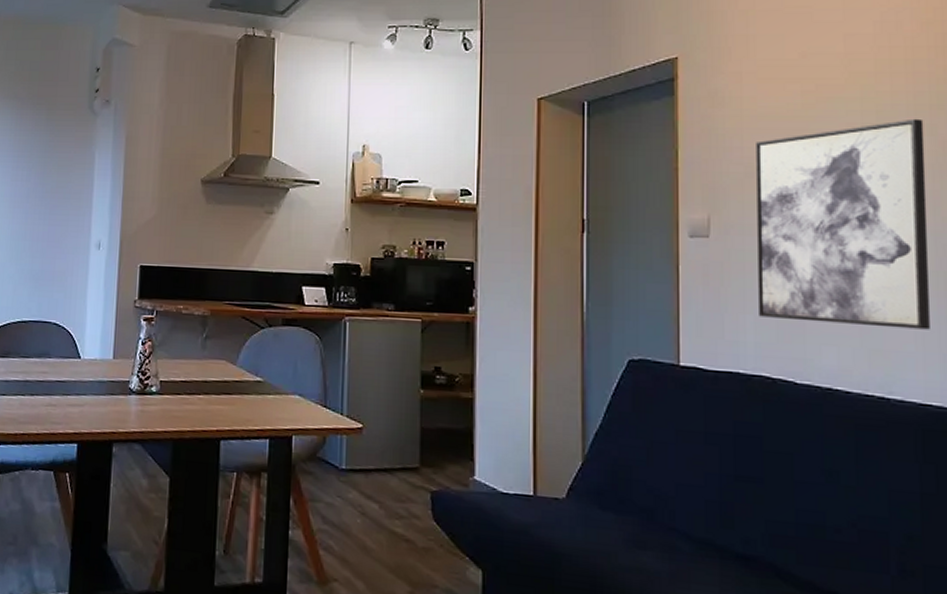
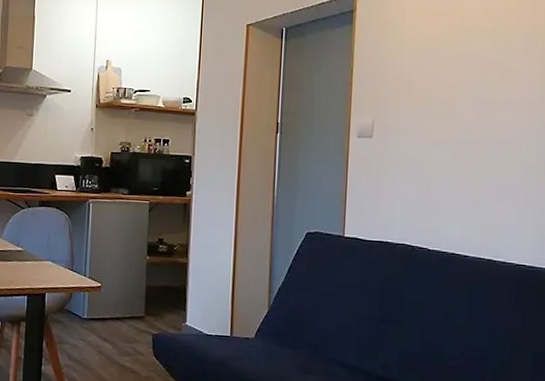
wall art: present [756,118,932,330] -> none [406,46,538,209]

